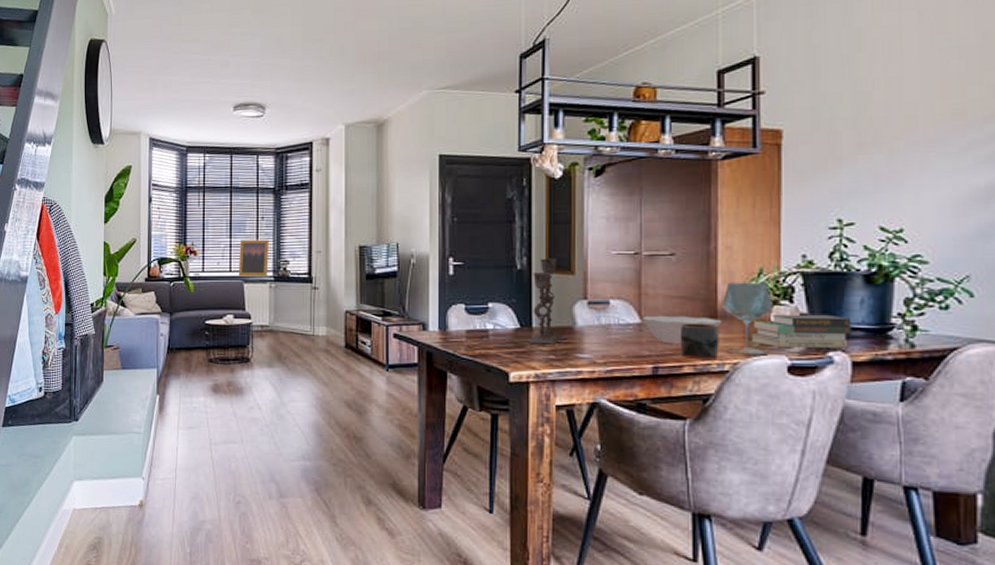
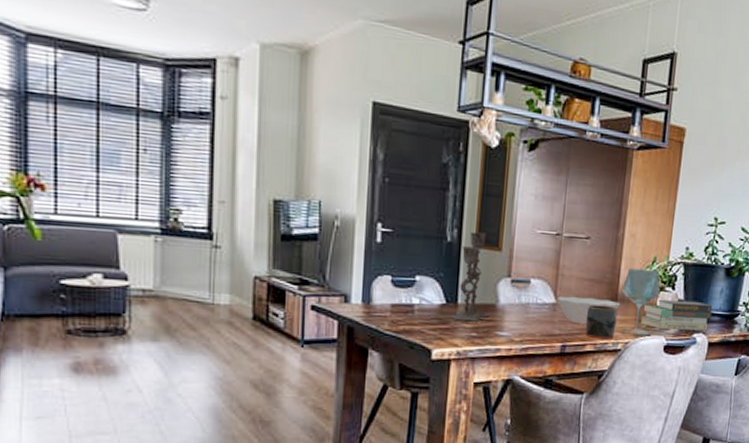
picture frame: present [238,239,269,277] -> none [109,176,154,228]

